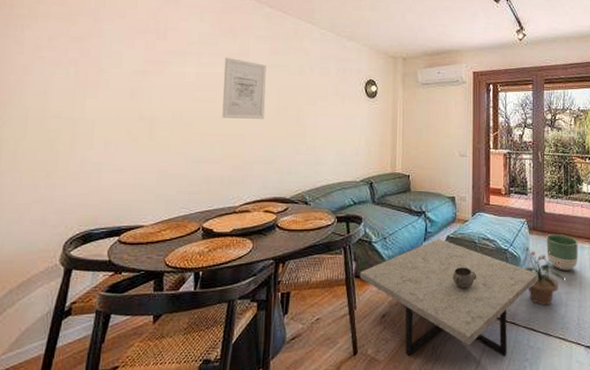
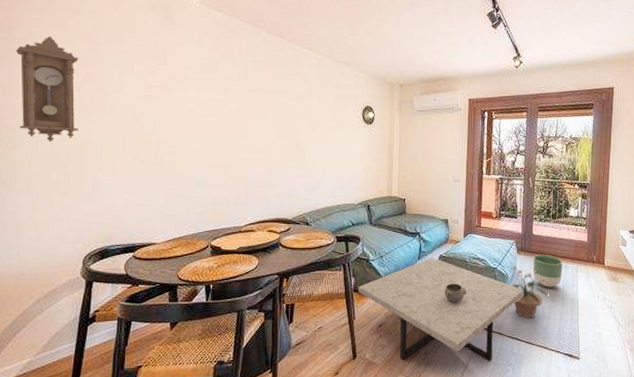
pendulum clock: none [10,13,78,119] -> present [16,36,79,143]
wall art: present [222,57,266,119] -> none [224,82,266,144]

